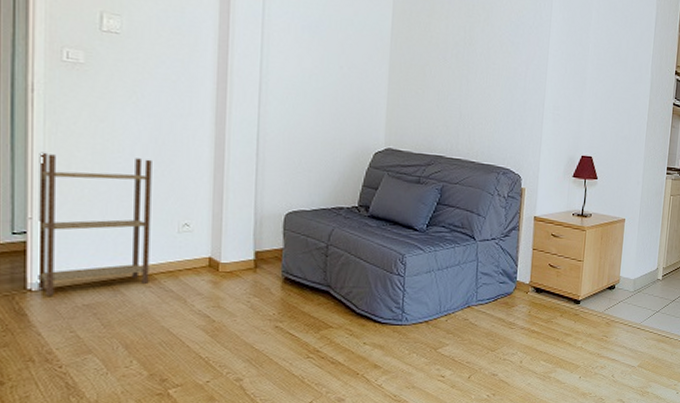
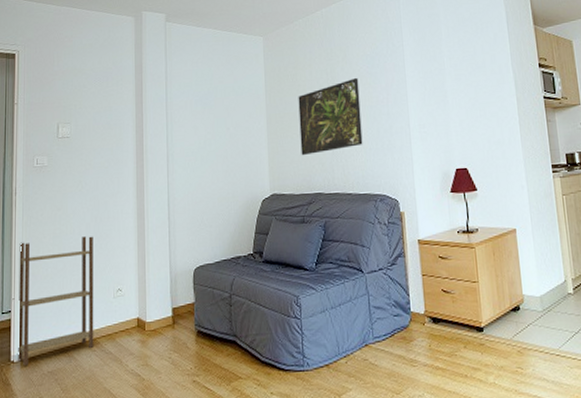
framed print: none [425,42,499,115] -> present [298,77,363,156]

